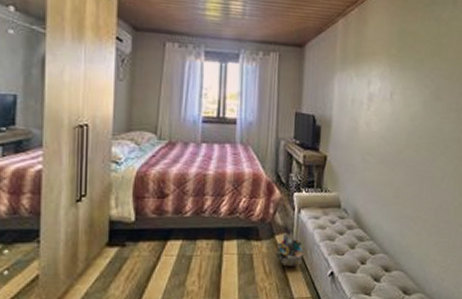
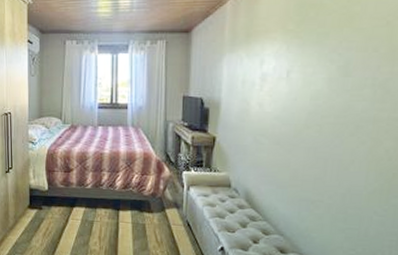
waste bin: present [276,234,305,267] -> none [167,208,194,239]

